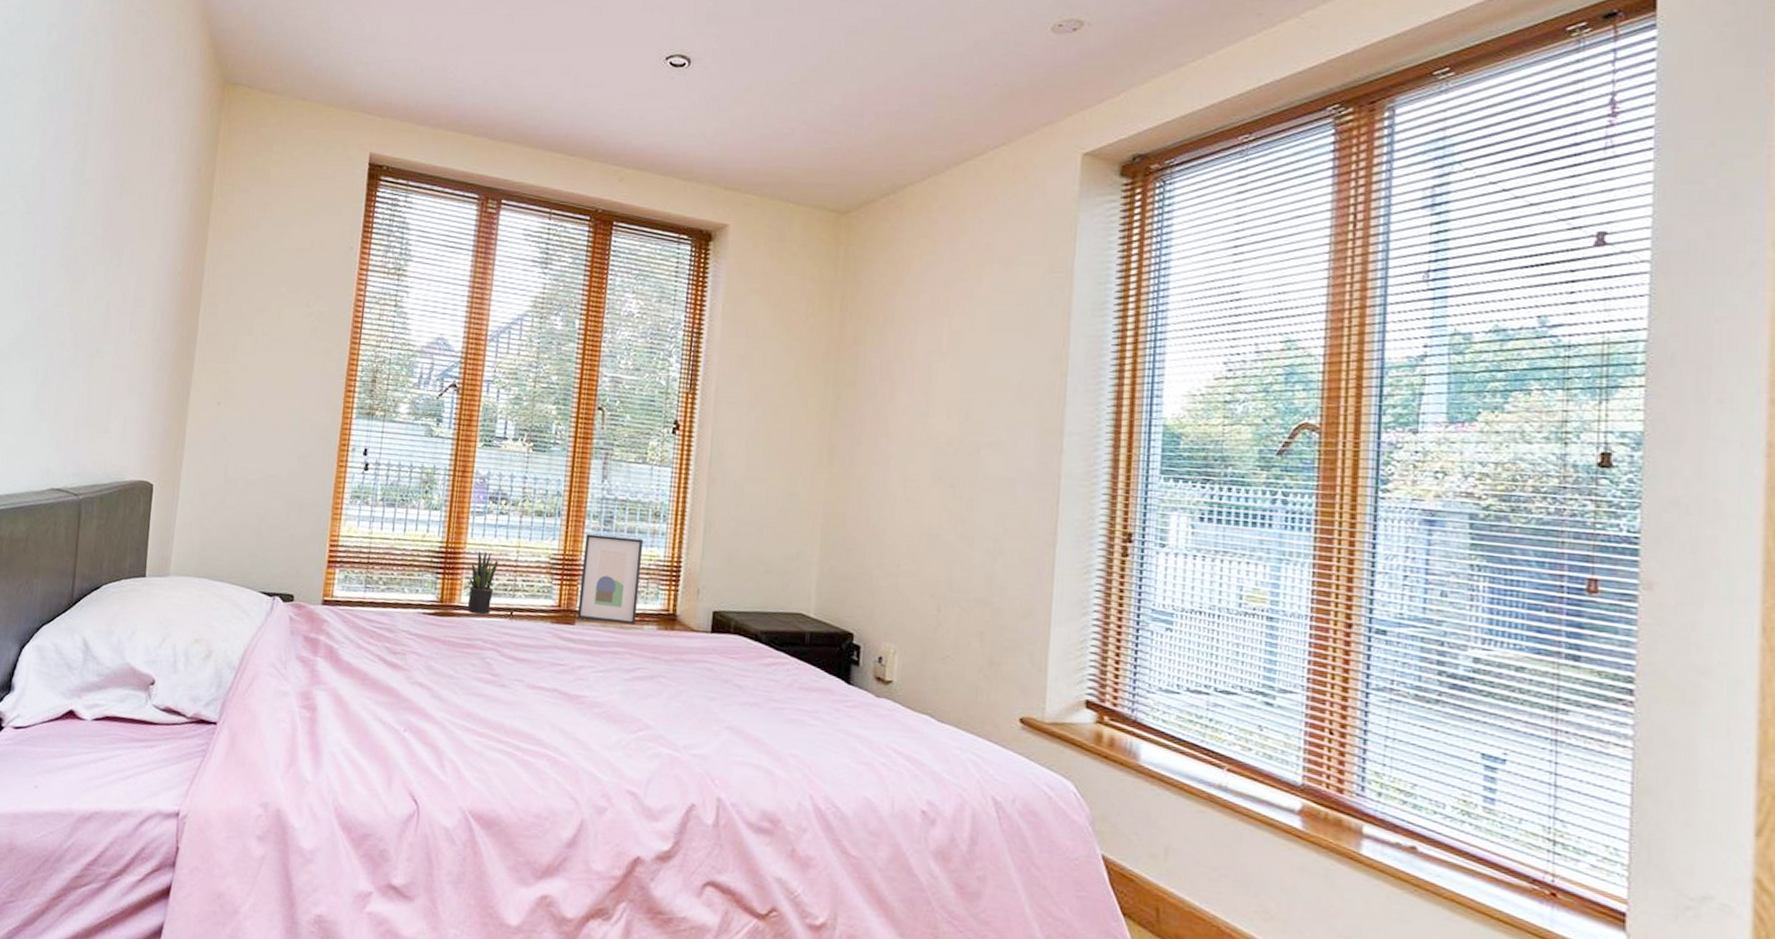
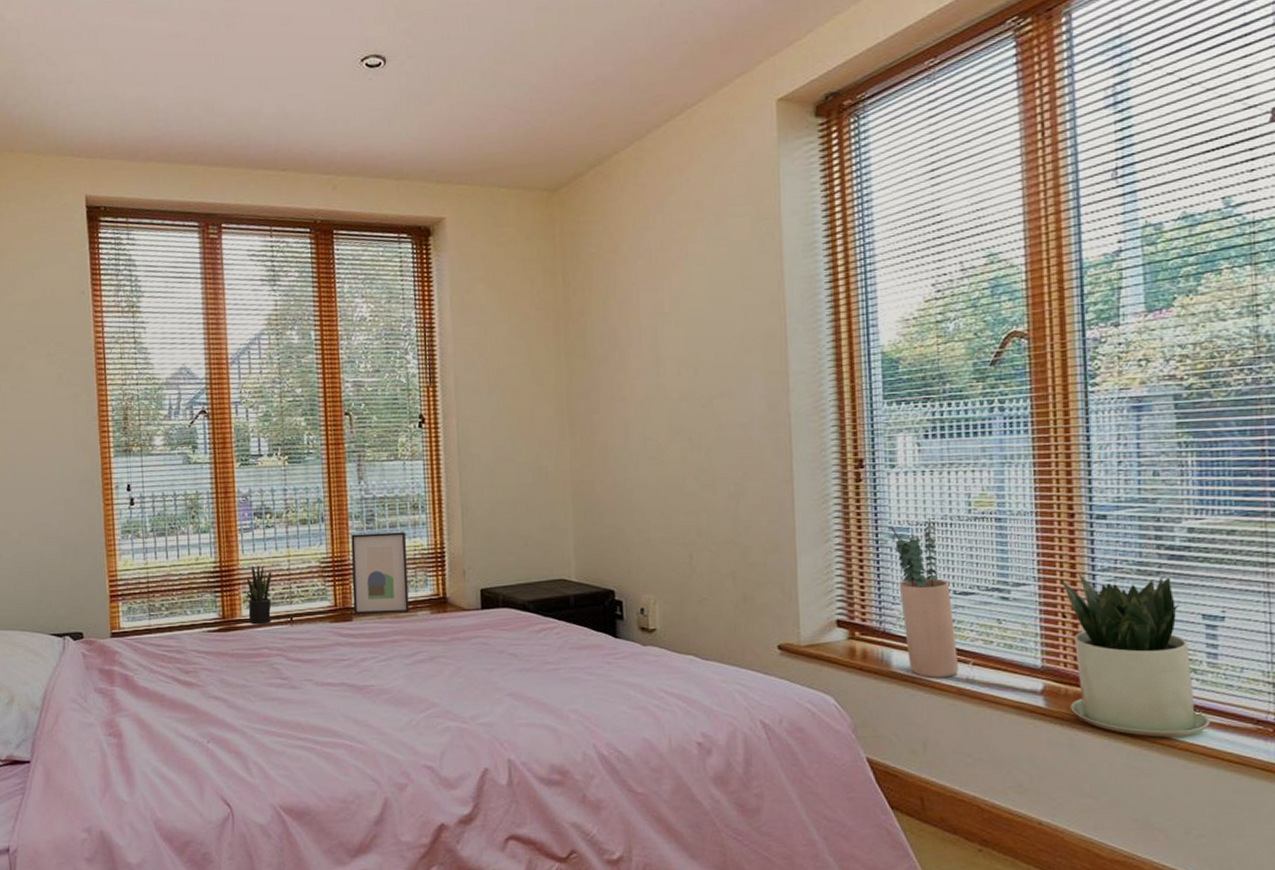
vase: none [1153,606,1213,781] -> present [890,518,960,678]
planter: none [1329,689,1481,885] -> present [1061,573,1210,738]

